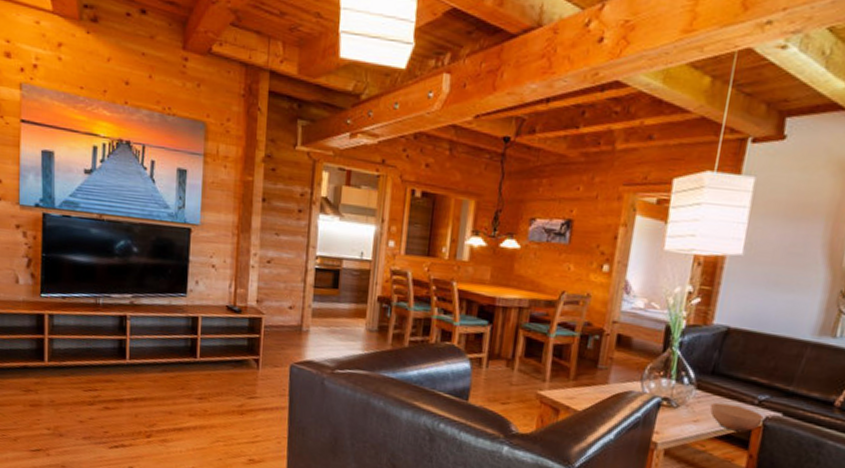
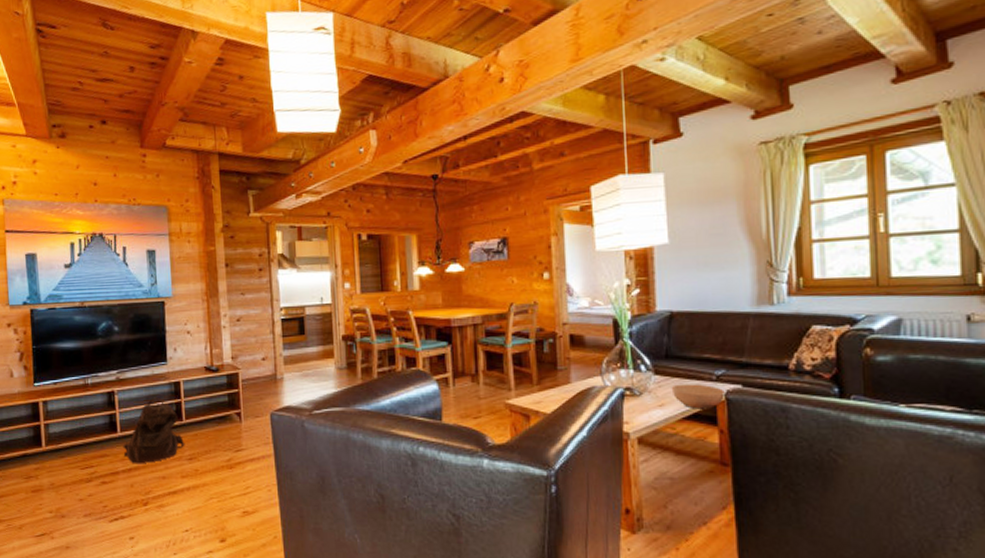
backpack: none [130,329,197,396] -> present [122,397,185,464]

